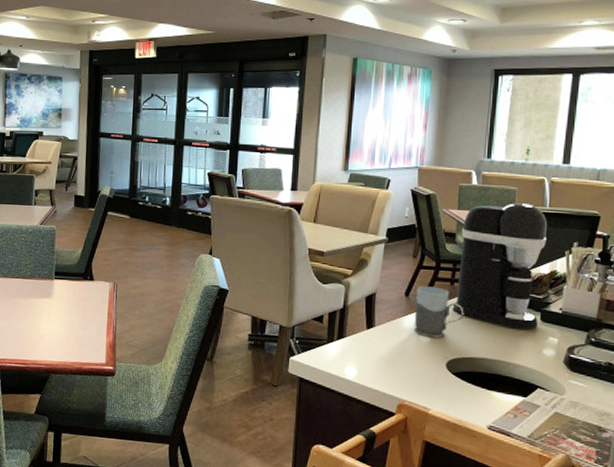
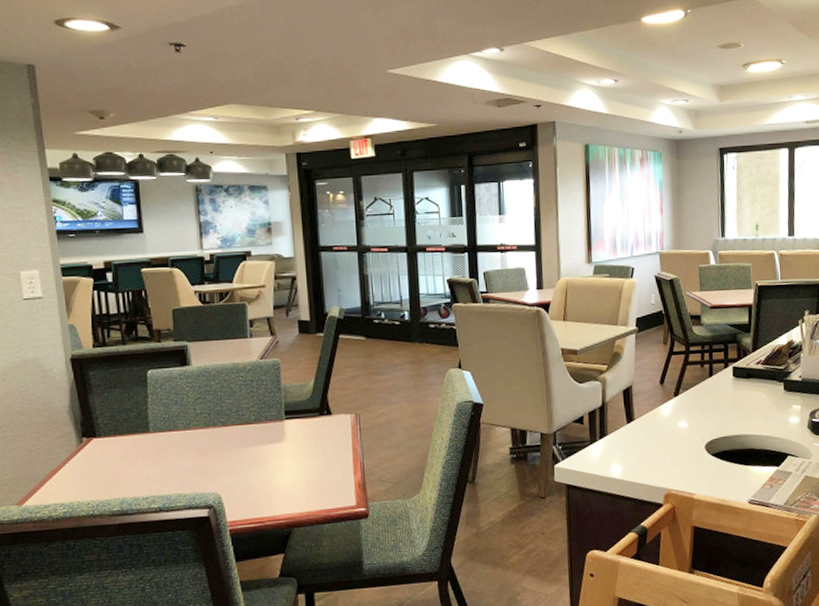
mug: present [413,286,464,338] -> none [670,371,717,423]
coffee maker: present [452,203,547,330] -> none [705,278,783,402]

